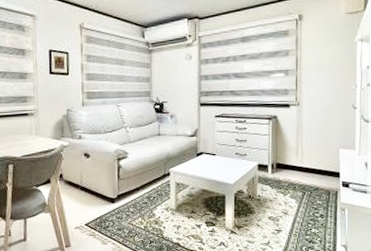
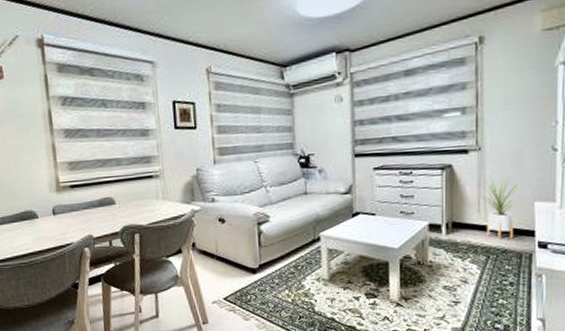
house plant: none [299,129,329,179] -> present [481,178,520,240]

